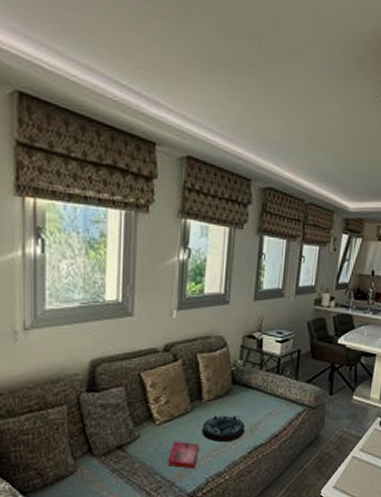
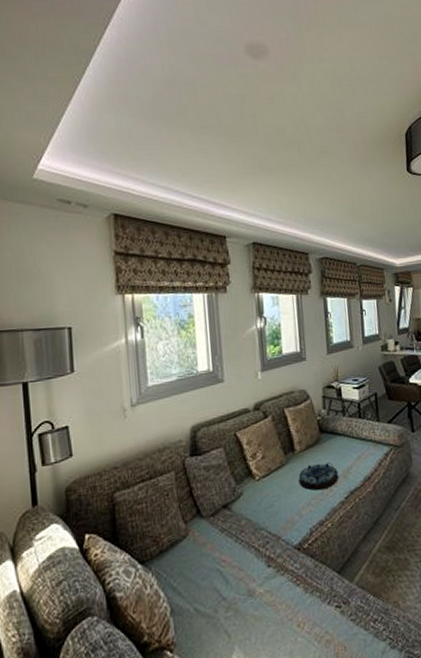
hardback book: present [168,441,200,469] -> none [271,493,299,521]

